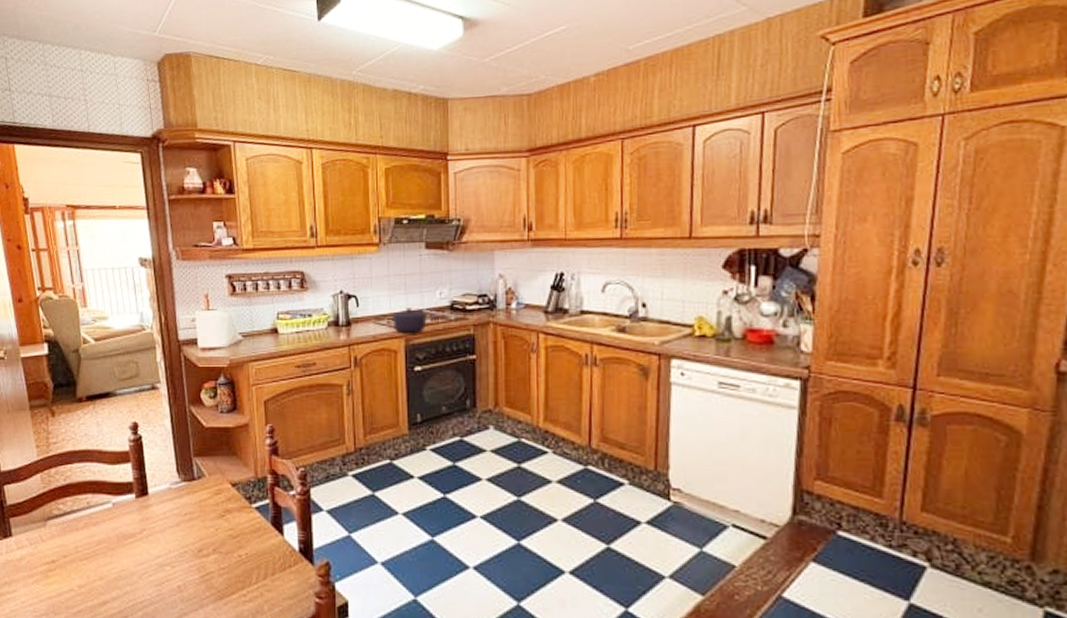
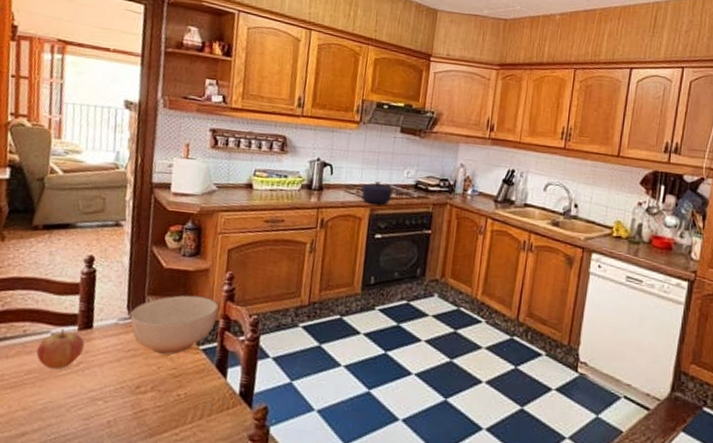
fruit: none [102,498,143,538] -> present [36,329,85,369]
bowl: none [181,453,266,515] -> present [130,295,220,354]

